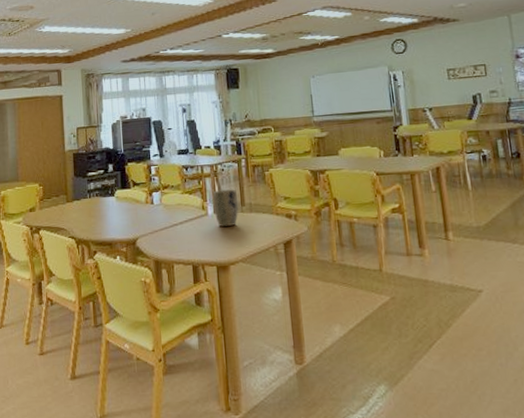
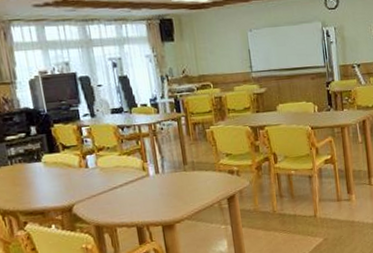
plant pot: present [213,189,239,227] -> none [153,148,181,187]

